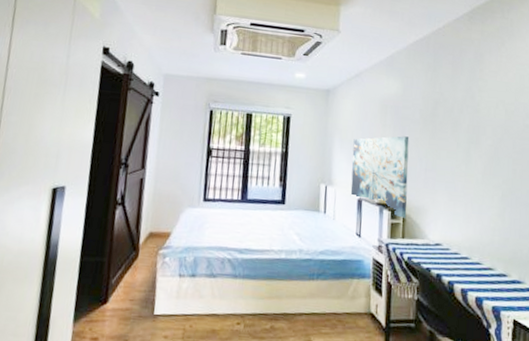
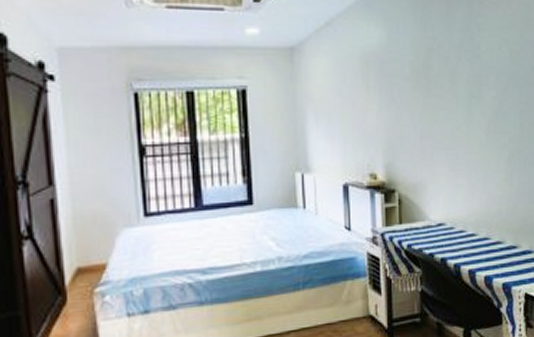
wall art: present [350,136,410,218] -> none [331,98,403,200]

